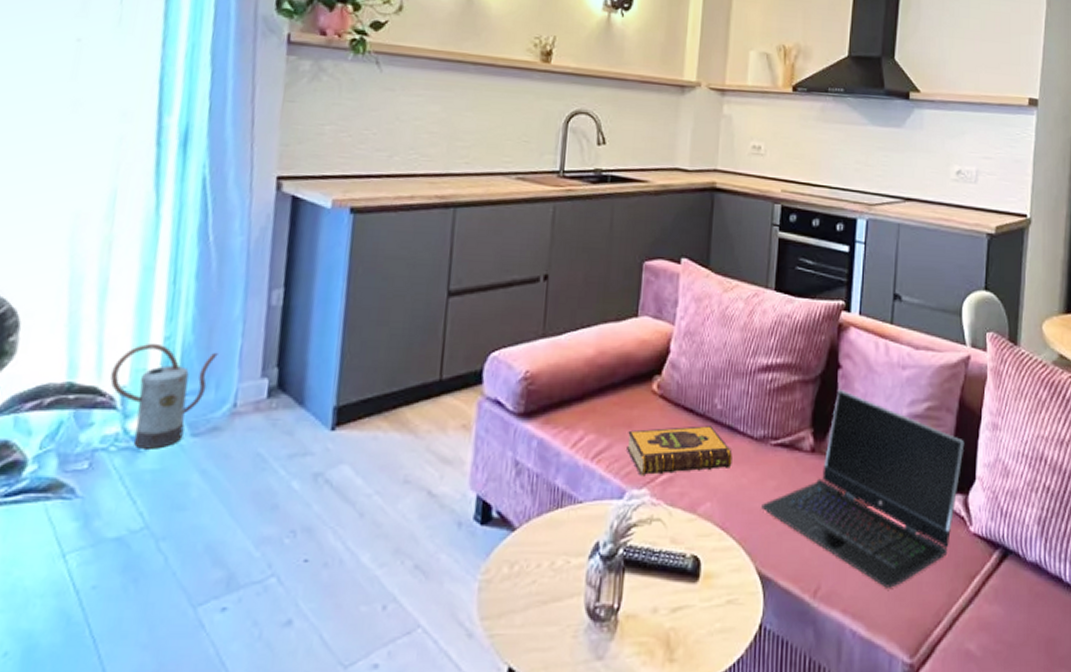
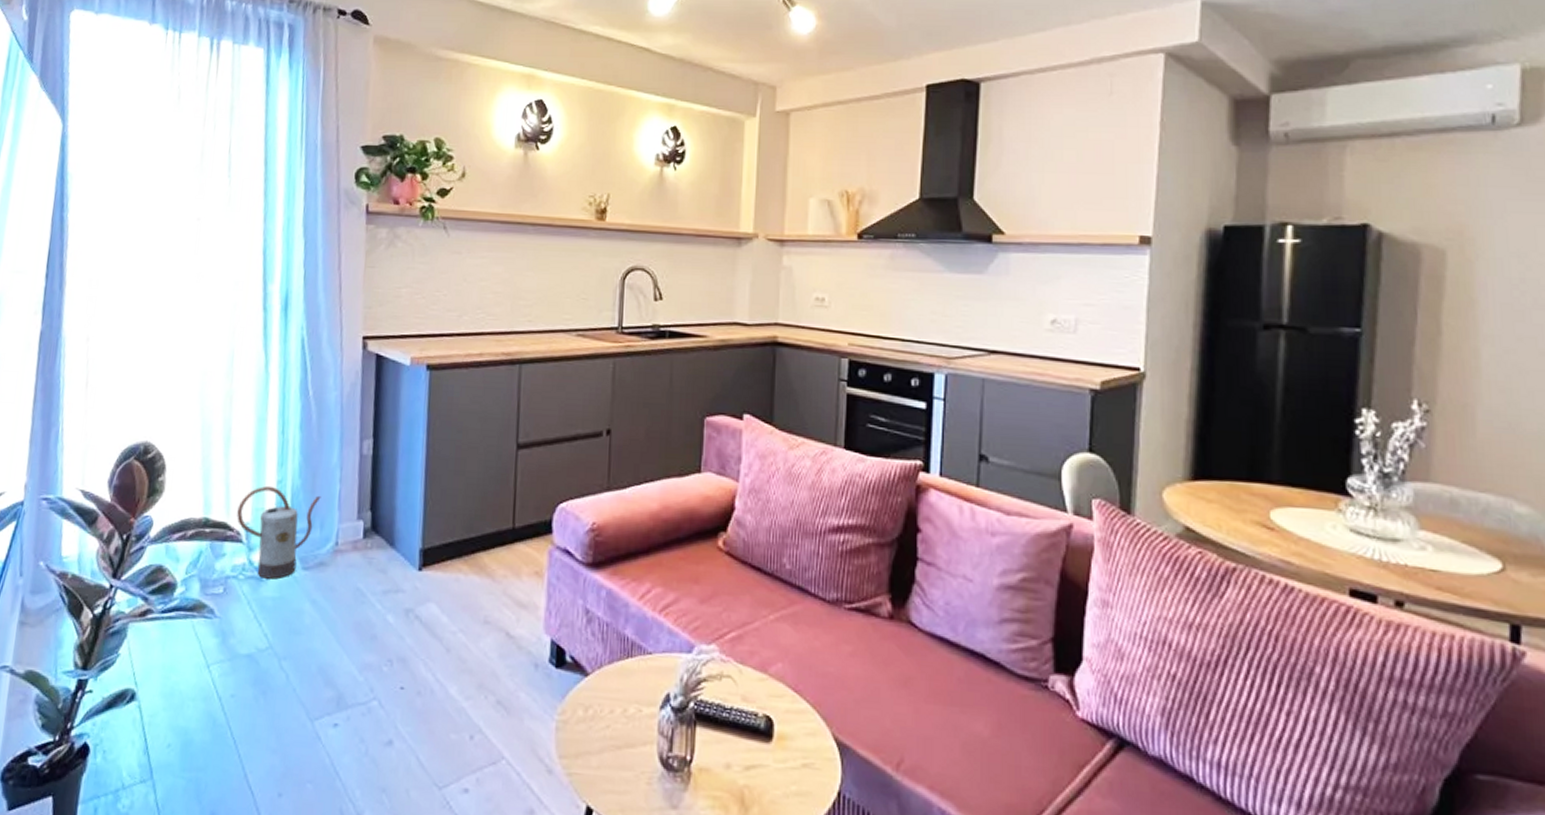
hardback book: present [627,425,733,476] -> none [694,584,804,632]
laptop computer: present [761,389,965,588] -> none [836,554,1068,769]

